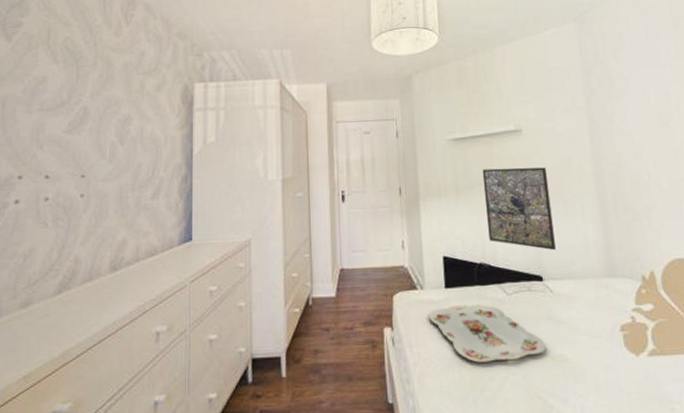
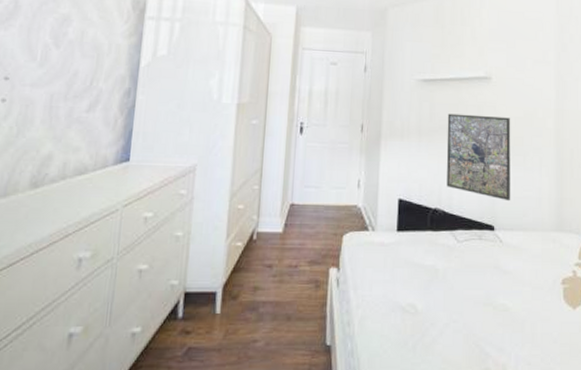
serving tray: present [429,304,546,363] -> none [377,250,489,308]

